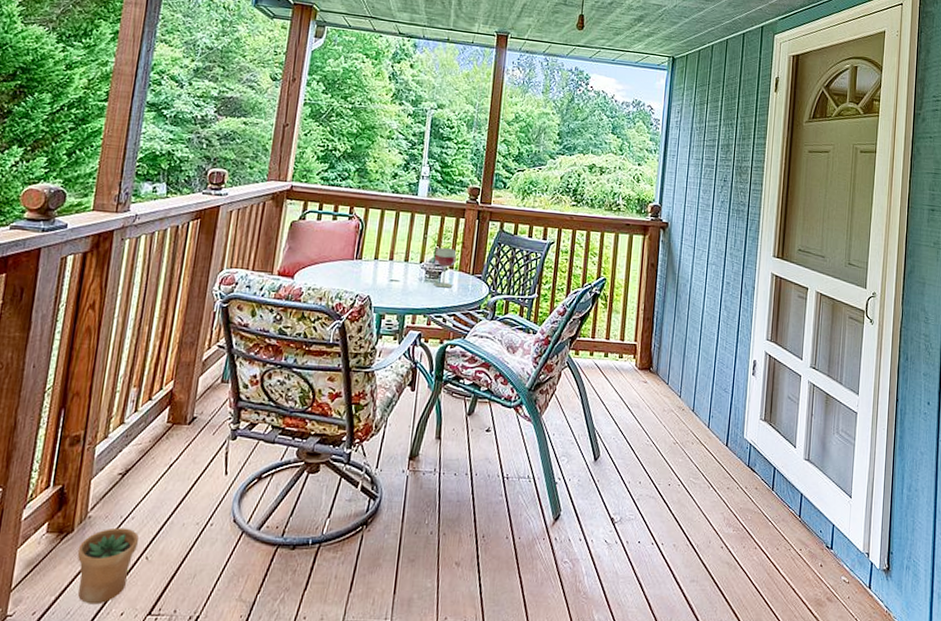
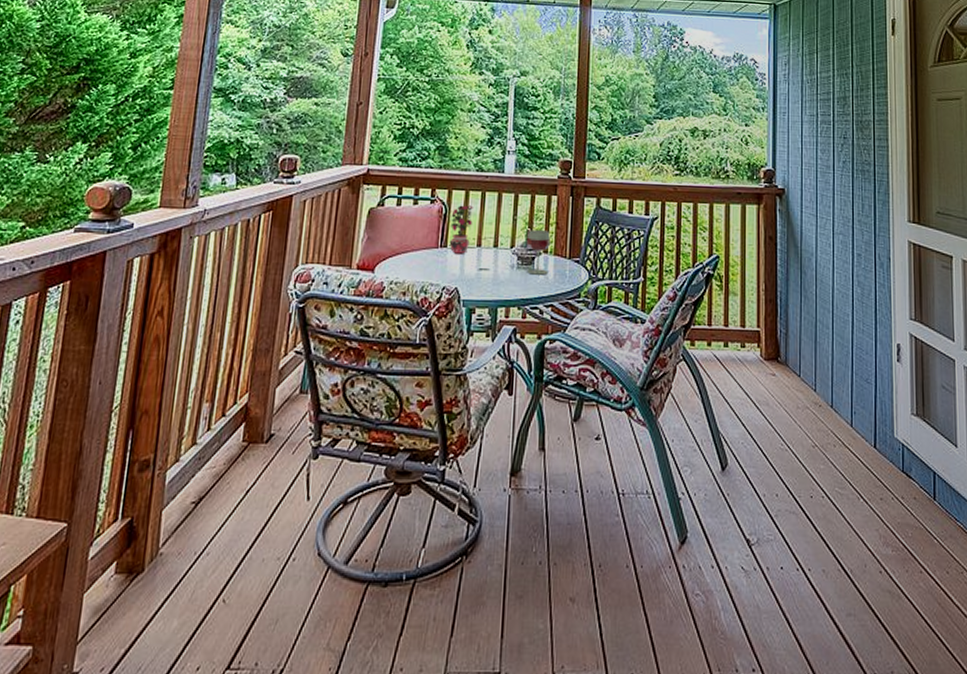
planter: present [77,527,139,605] -> none [148,565,215,658]
potted flower: none [364,222,388,268] -> present [448,205,473,256]

